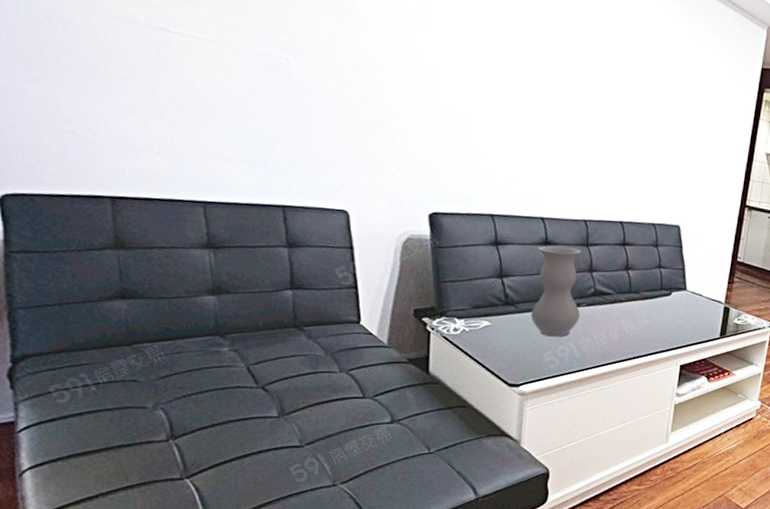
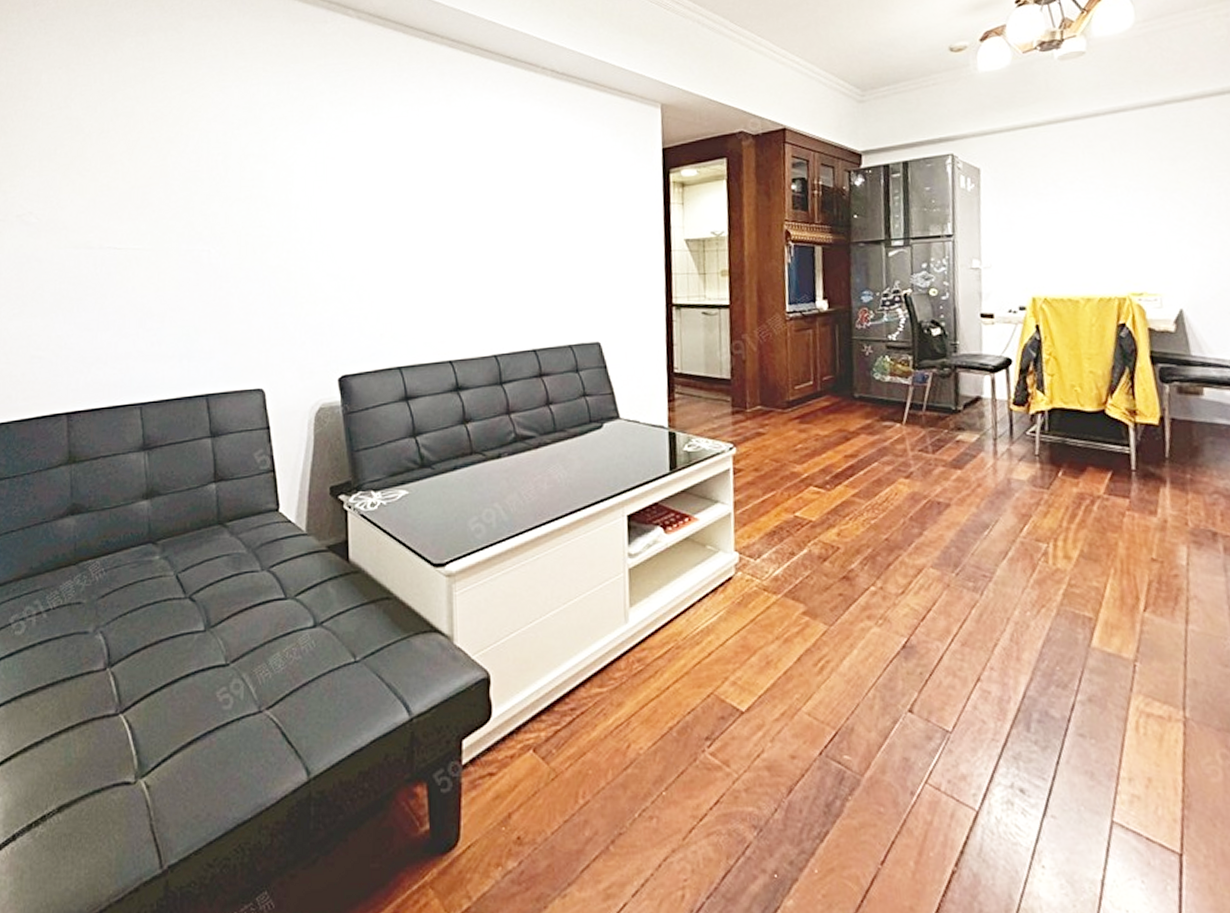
vase: present [530,245,582,337] -> none [449,388,502,499]

